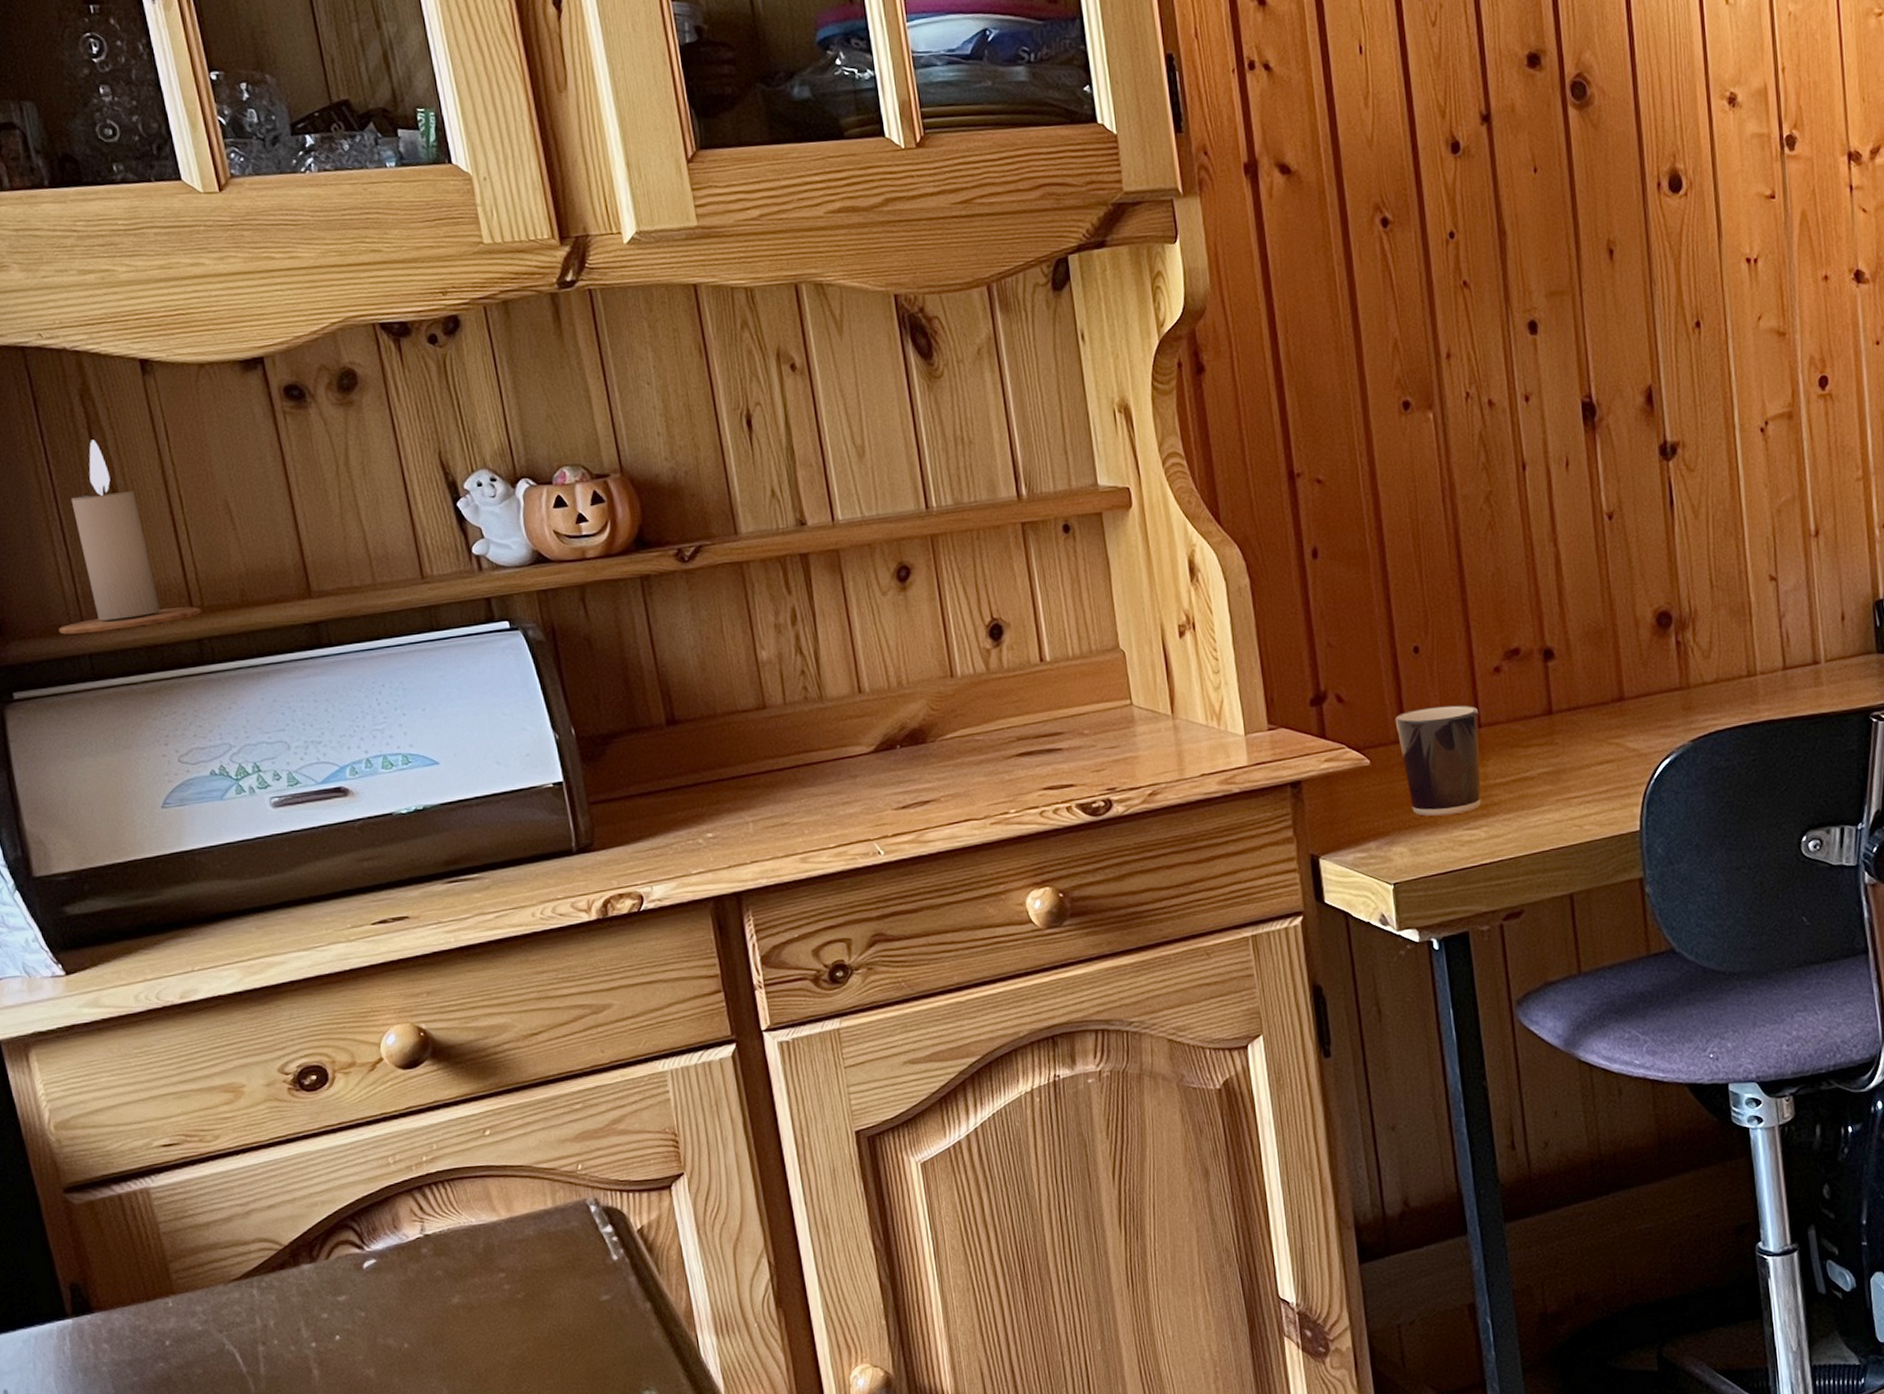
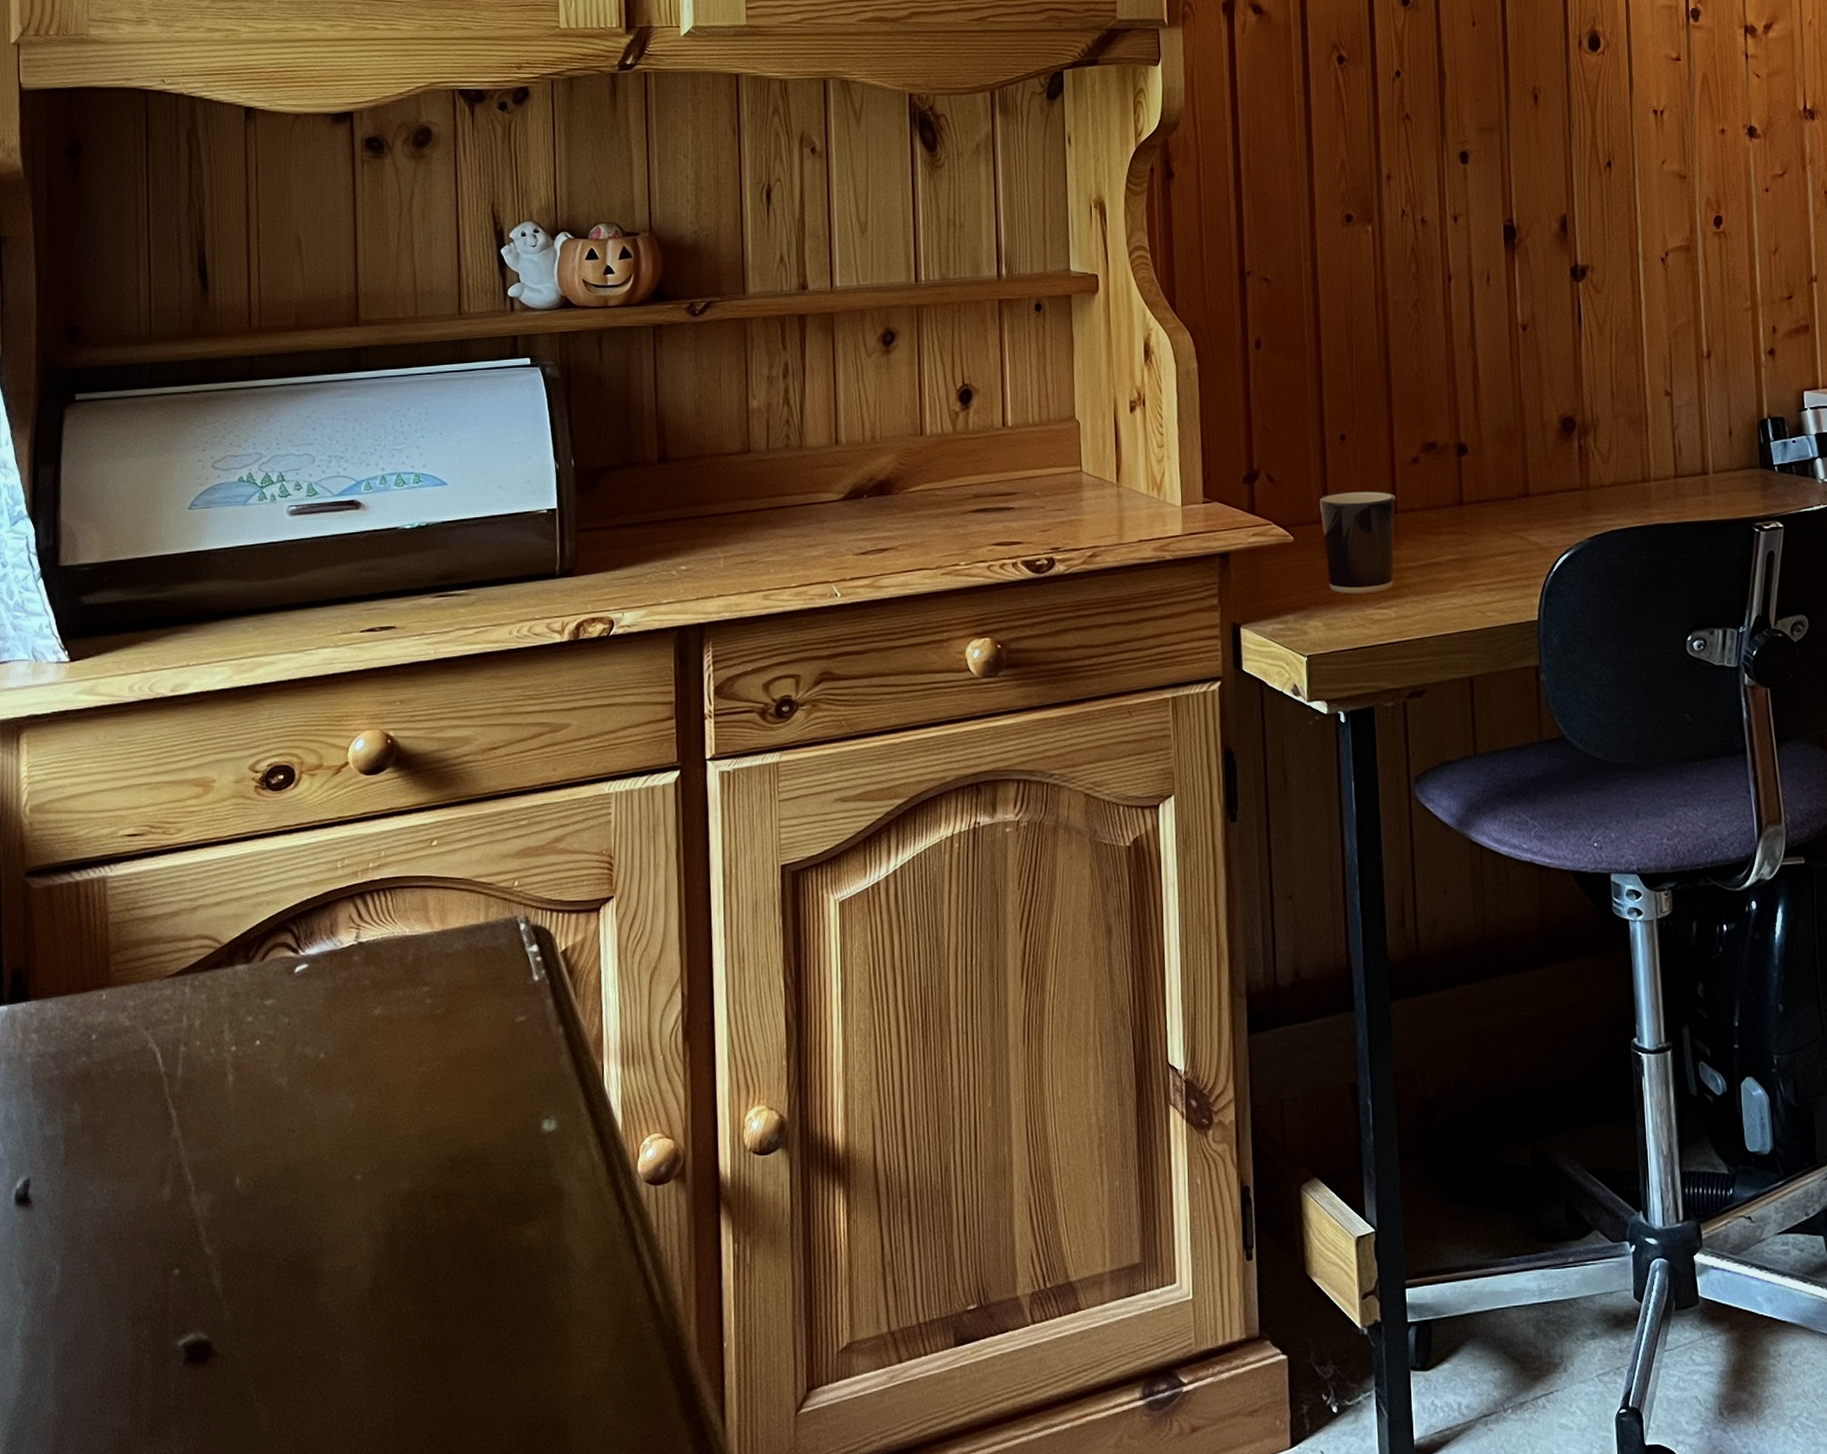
candle: present [58,439,202,635] -> none [127,174,258,344]

